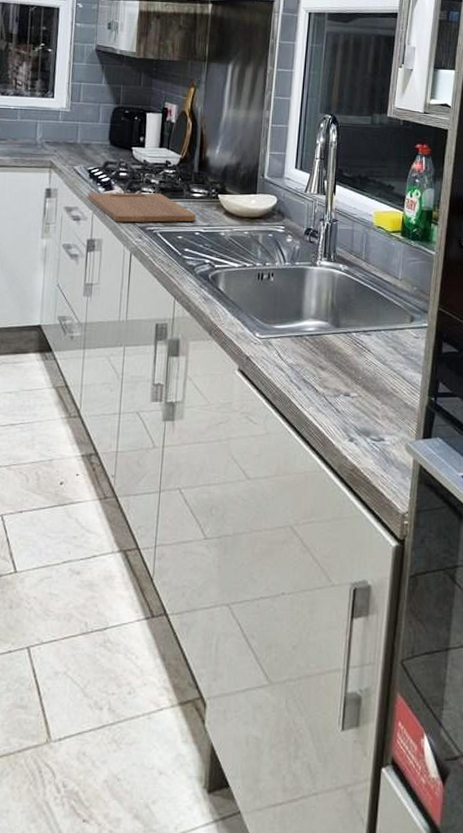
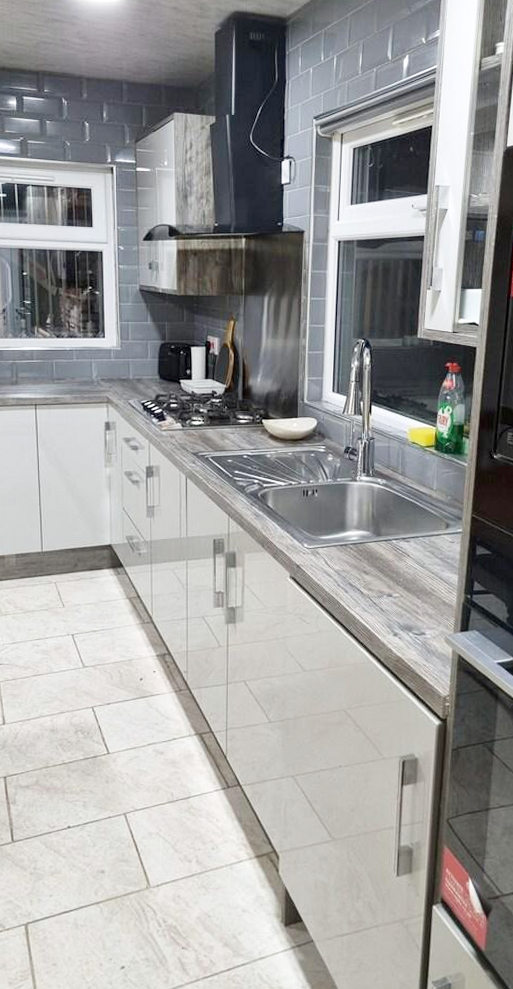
cutting board: present [87,192,196,223] -> none [143,421,243,450]

